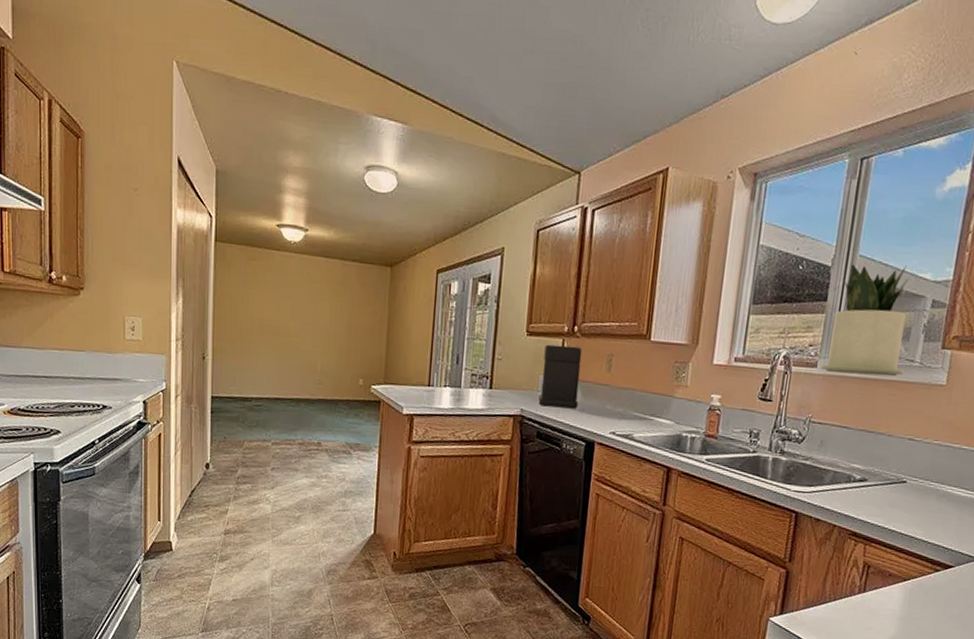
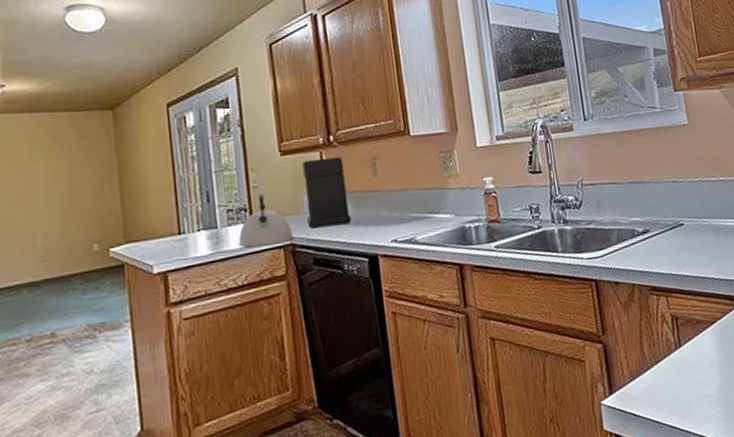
kettle: none [476,365,524,413] -> present [238,193,294,248]
planter: present [820,264,913,377] -> none [572,22,651,133]

